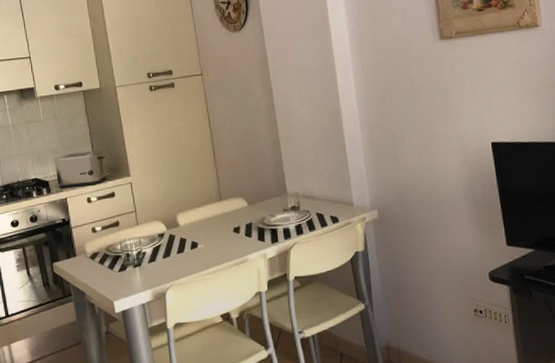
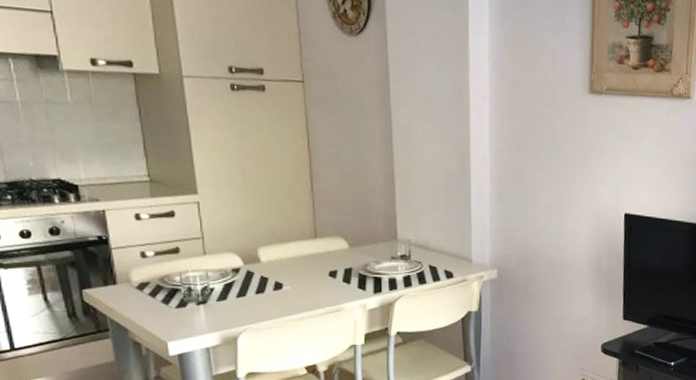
toaster: present [54,149,106,189] -> none [87,153,164,199]

